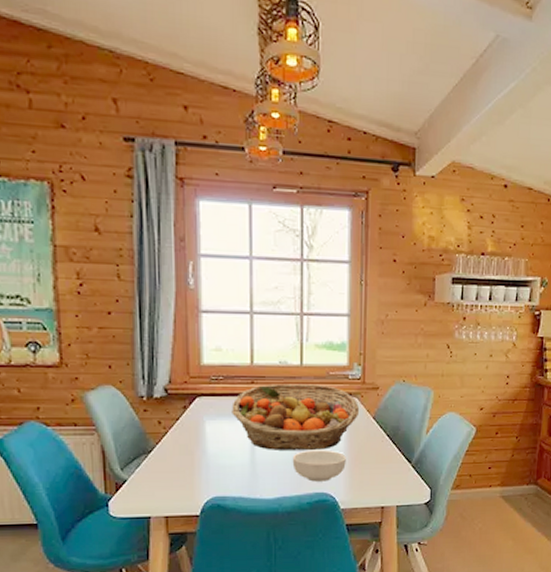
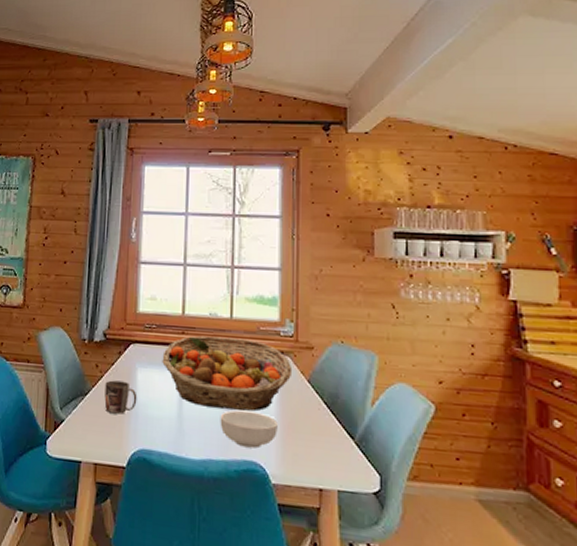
mug: none [171,435,207,467] -> present [104,380,137,414]

